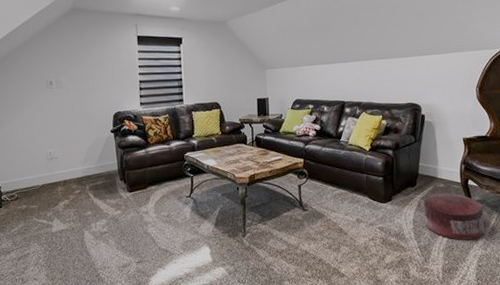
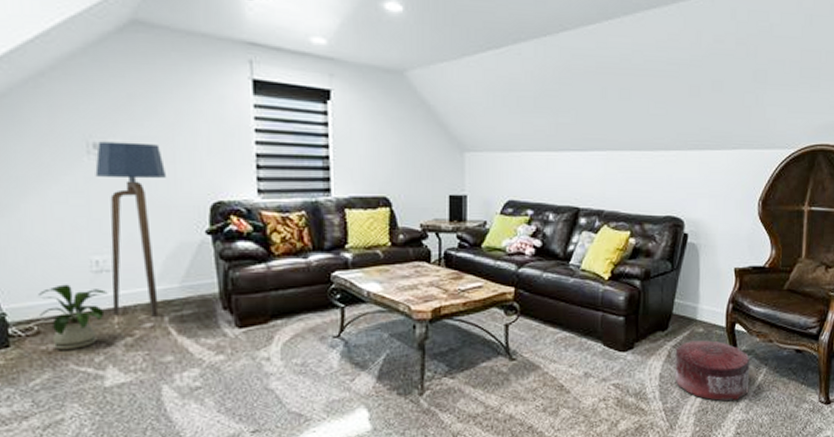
house plant: none [17,167,56,210] -> present [36,284,108,351]
floor lamp: none [51,79,89,186] -> present [95,141,166,317]

